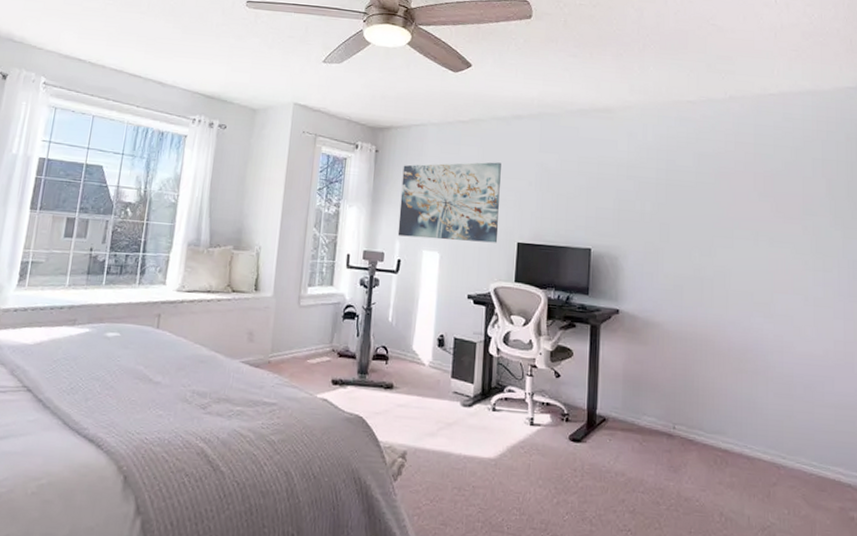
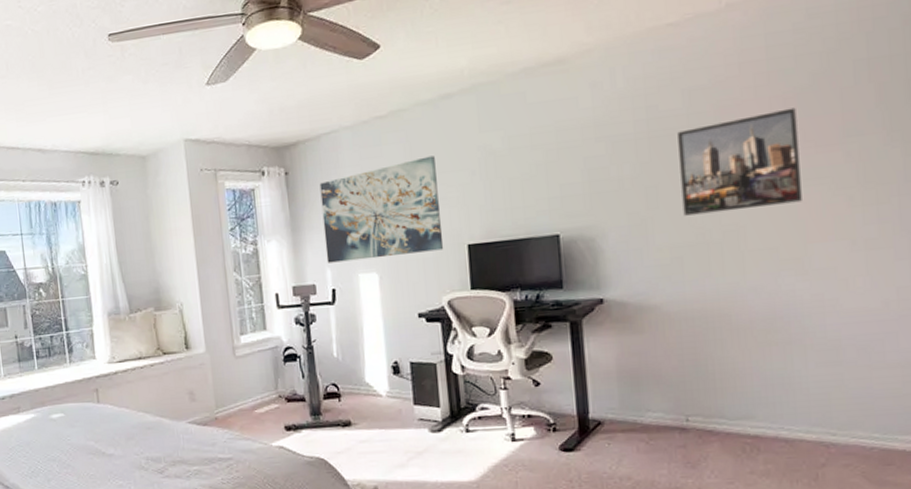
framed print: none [686,184,772,259] -> present [677,107,802,216]

